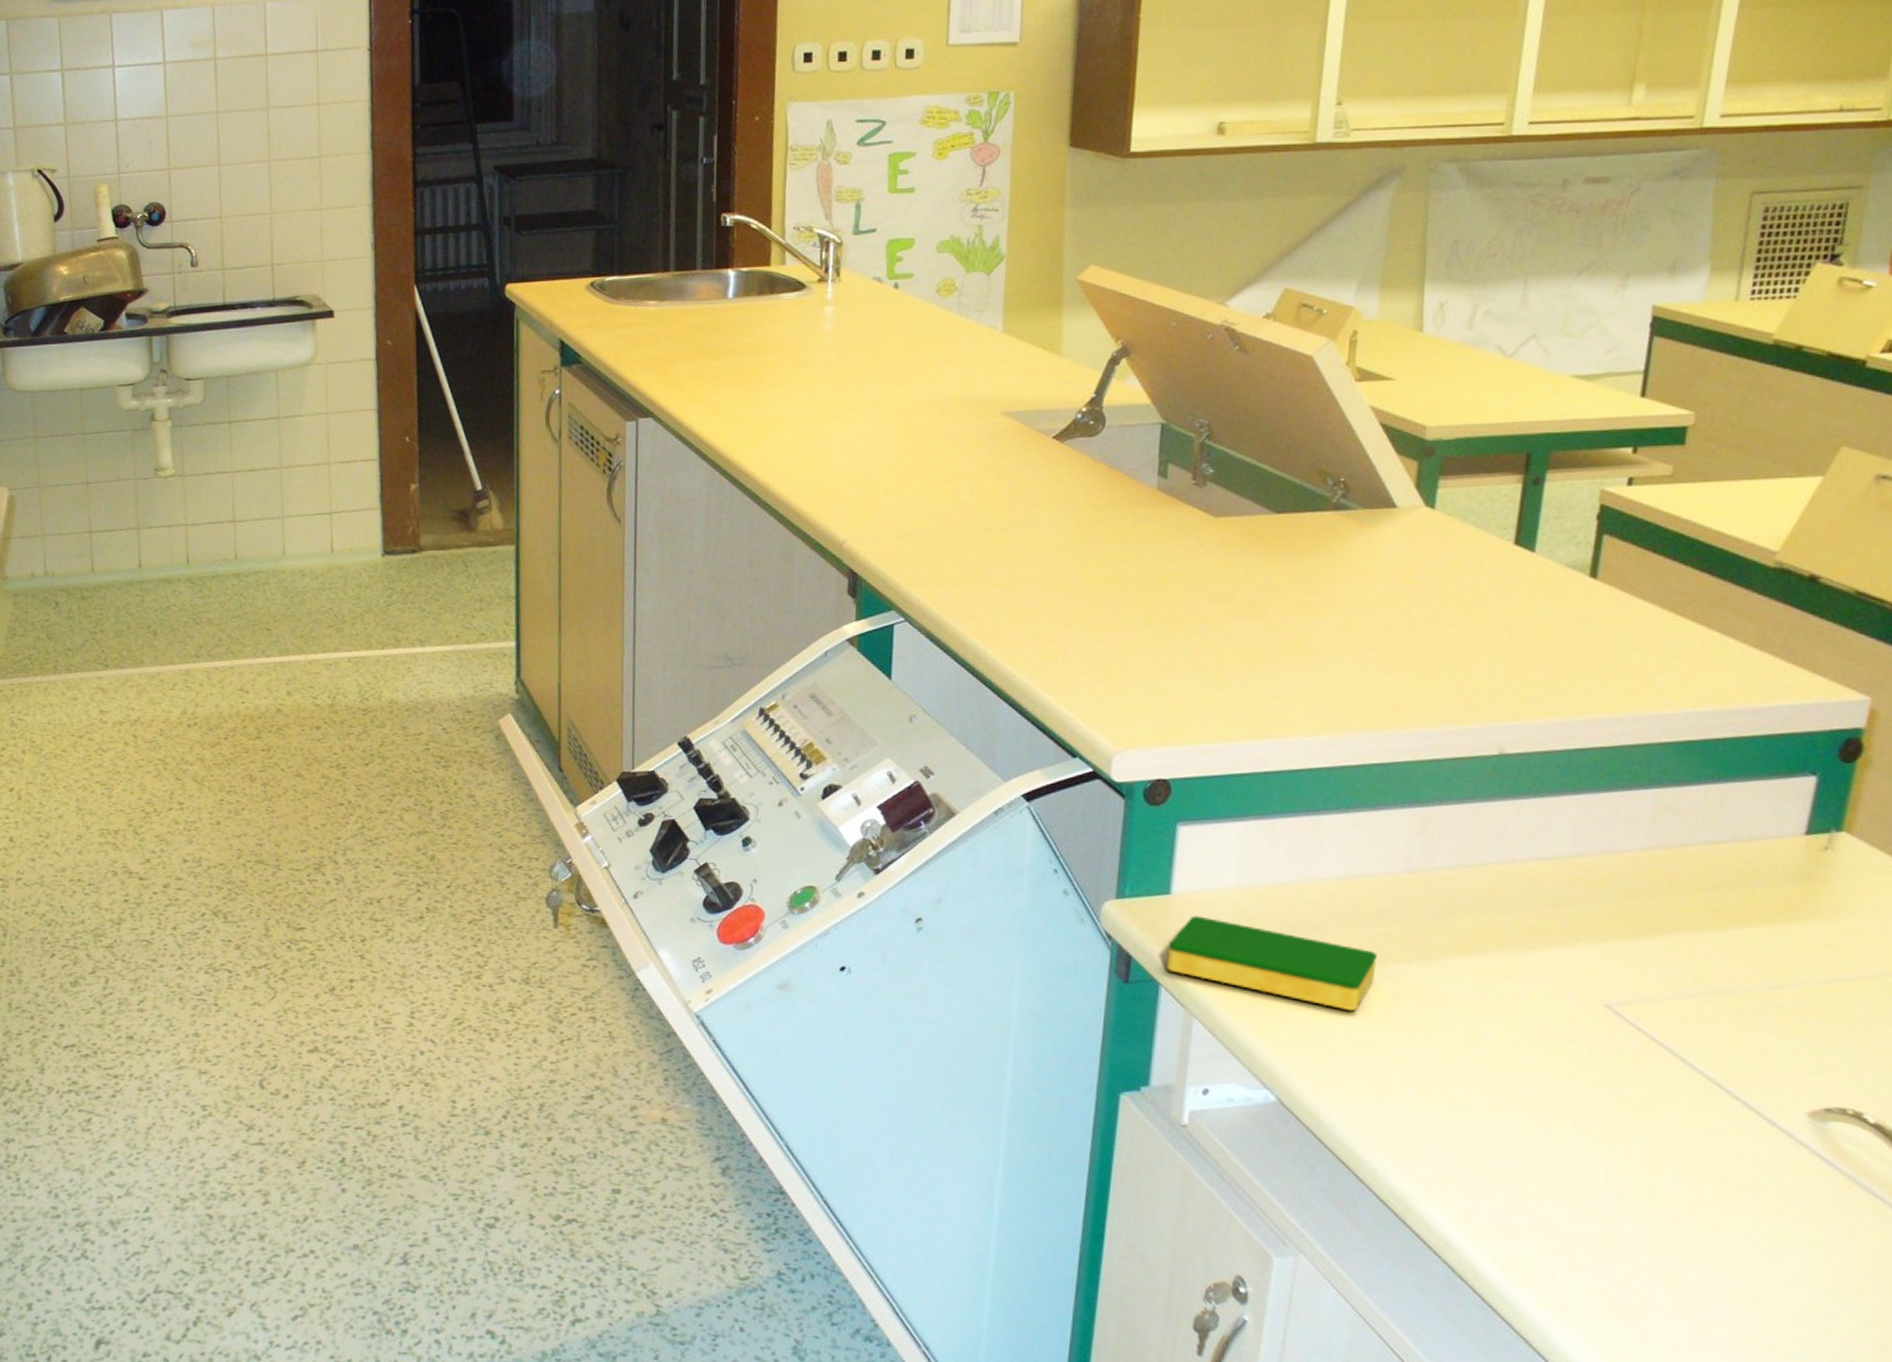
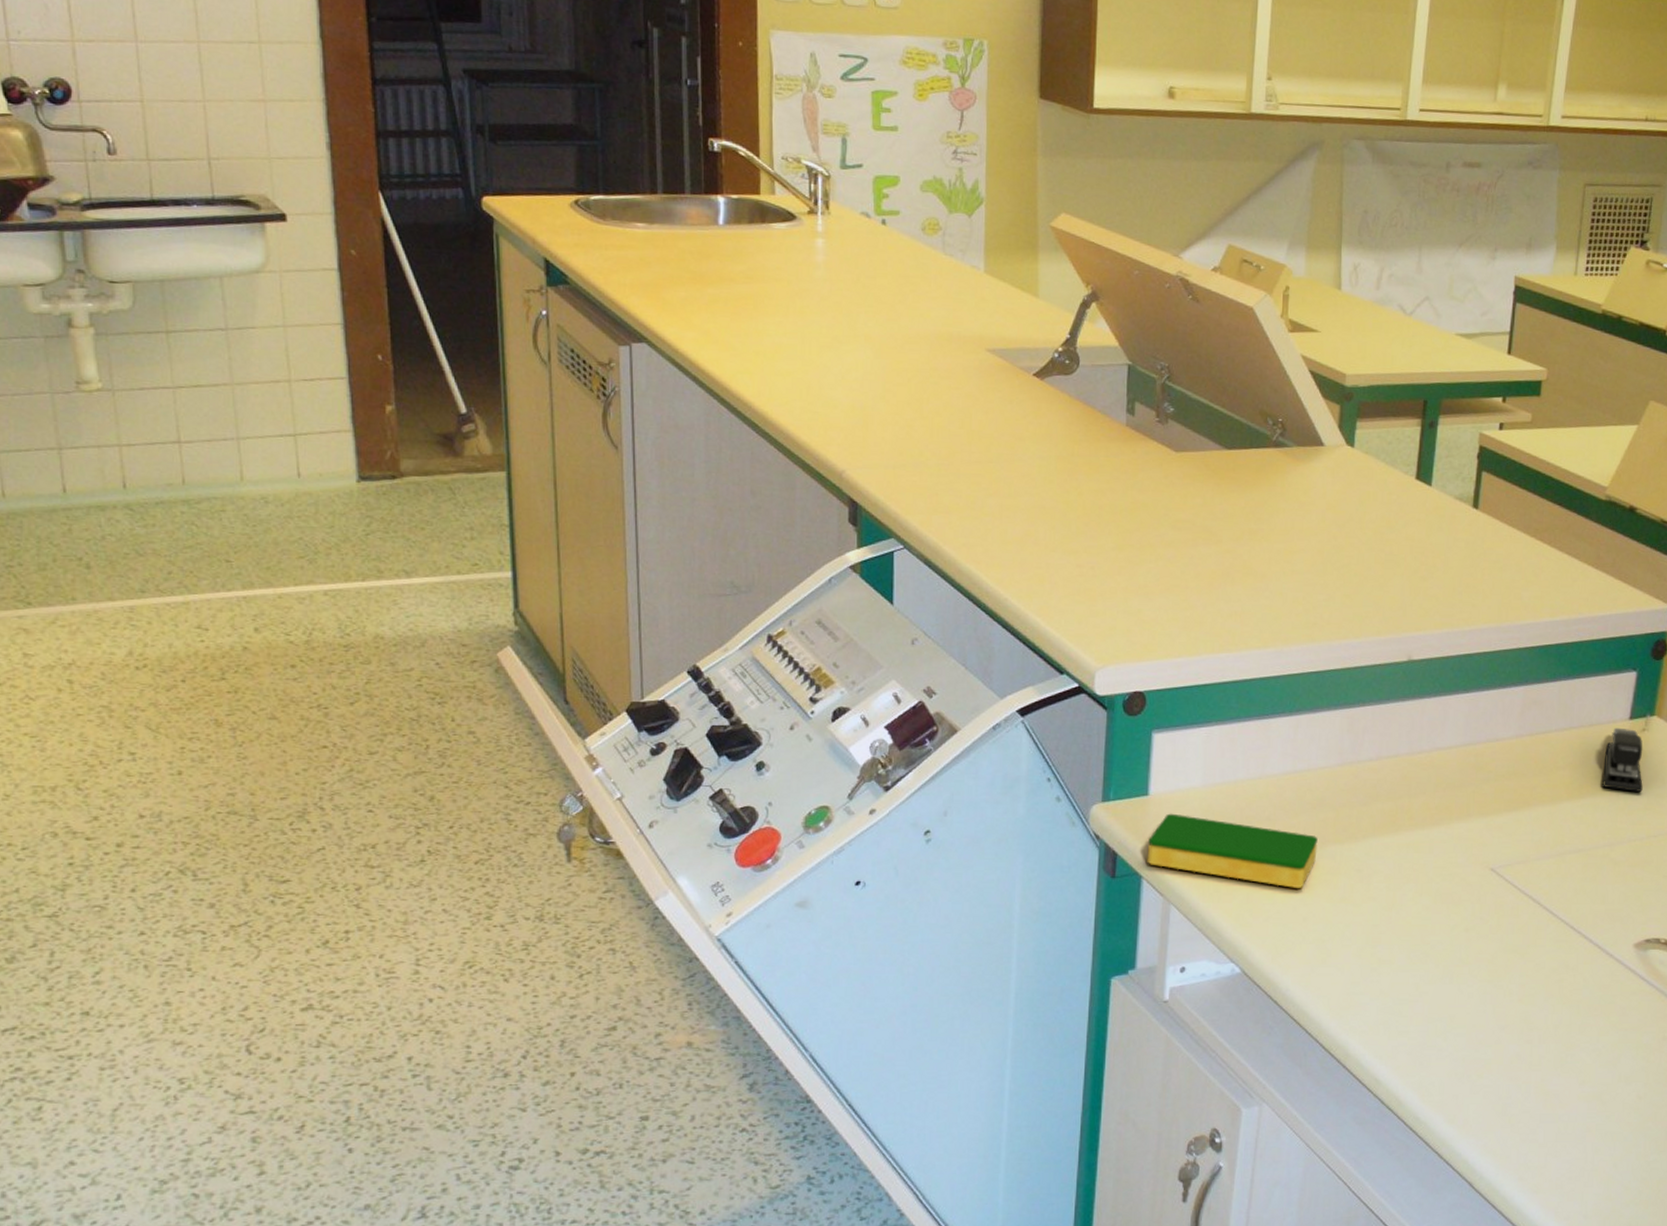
stapler: none [1765,843,1825,924] -> present [1603,727,1643,792]

